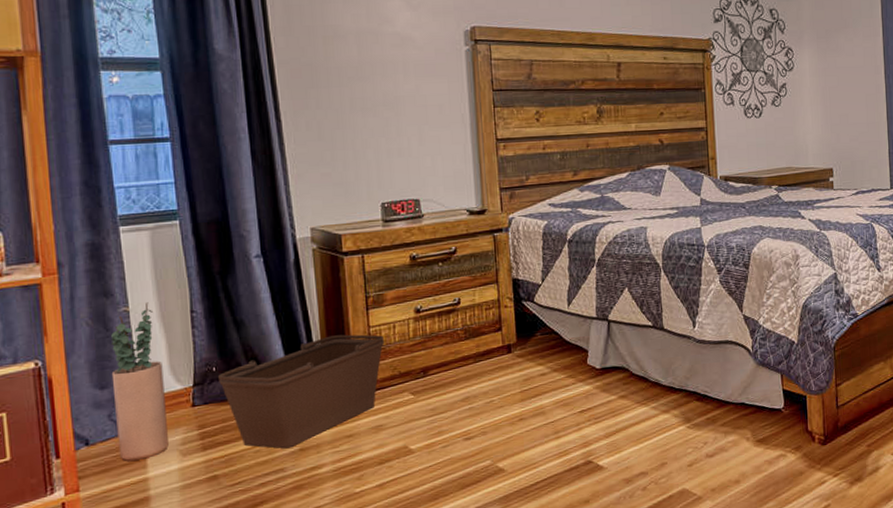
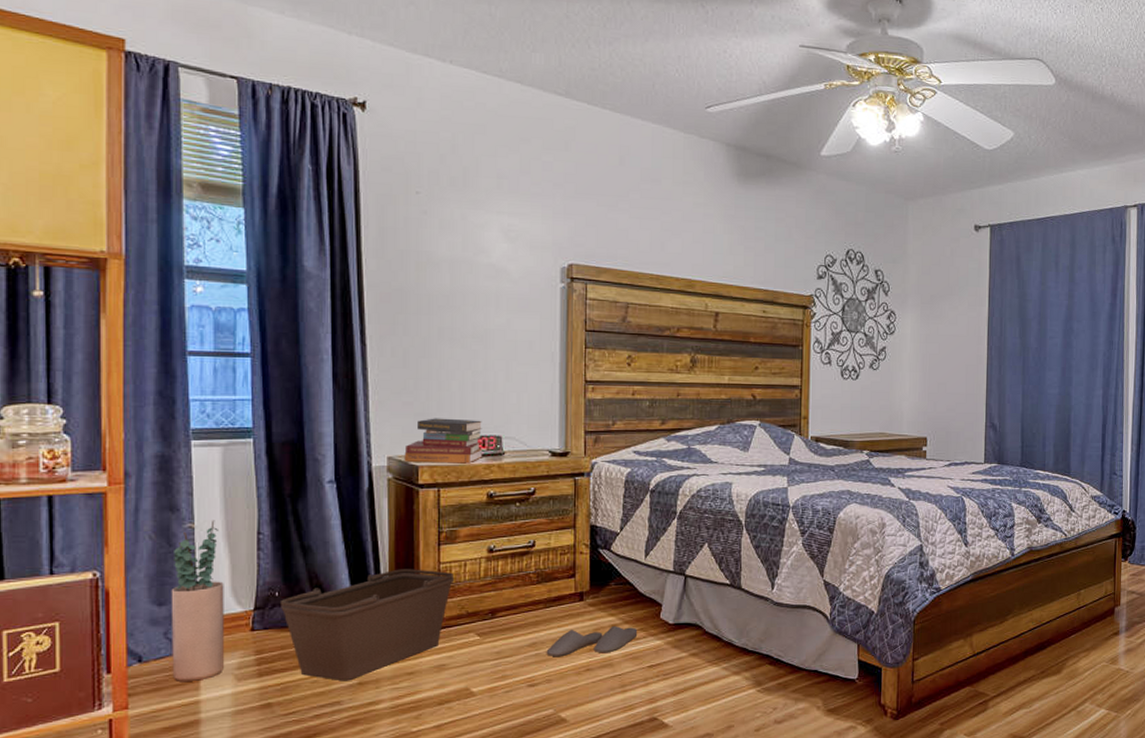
books: none [326,185,403,231] -> present [404,418,483,464]
slippers: none [479,375,567,410] -> present [546,626,638,657]

